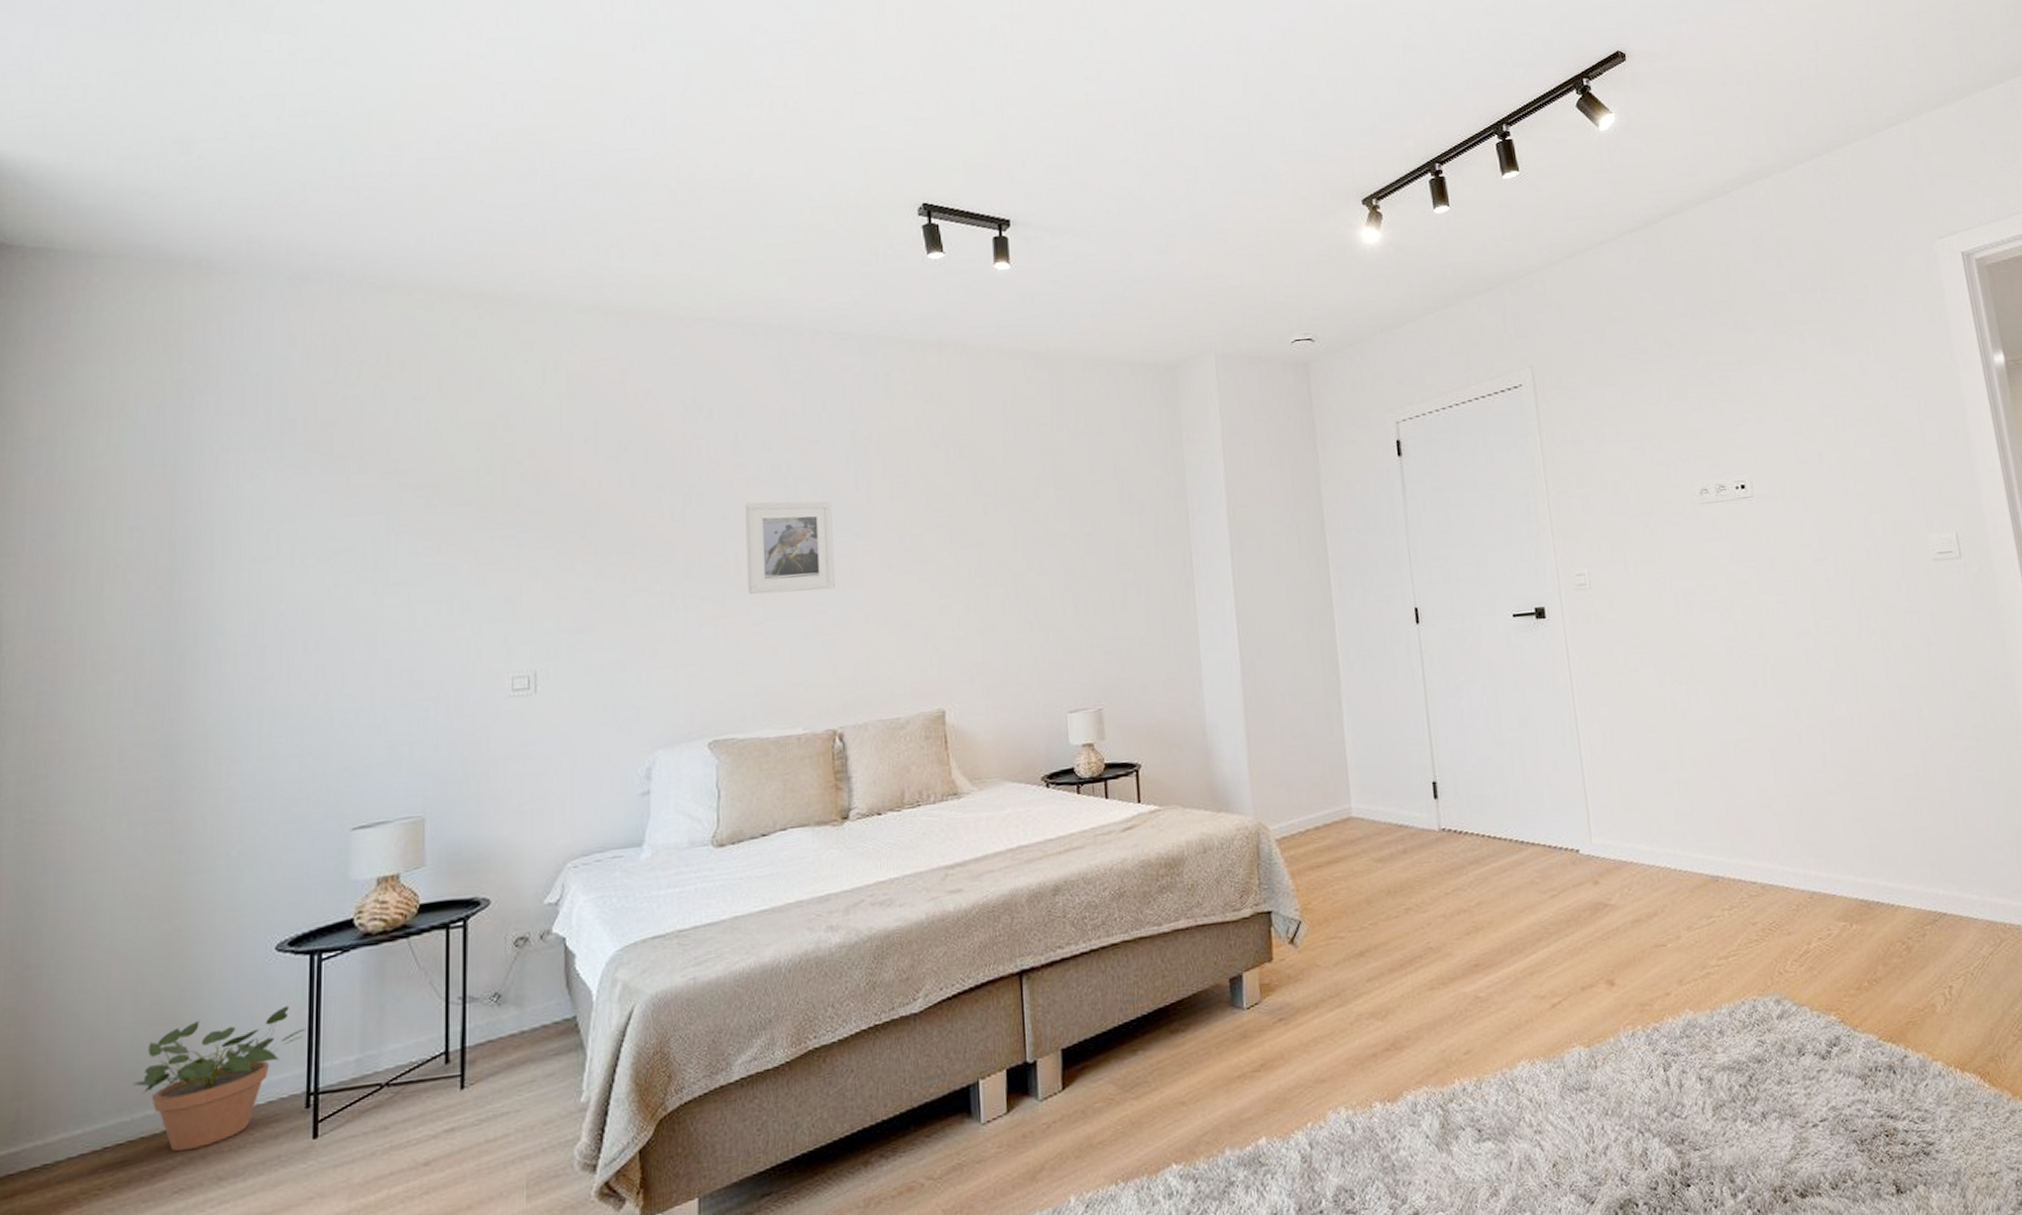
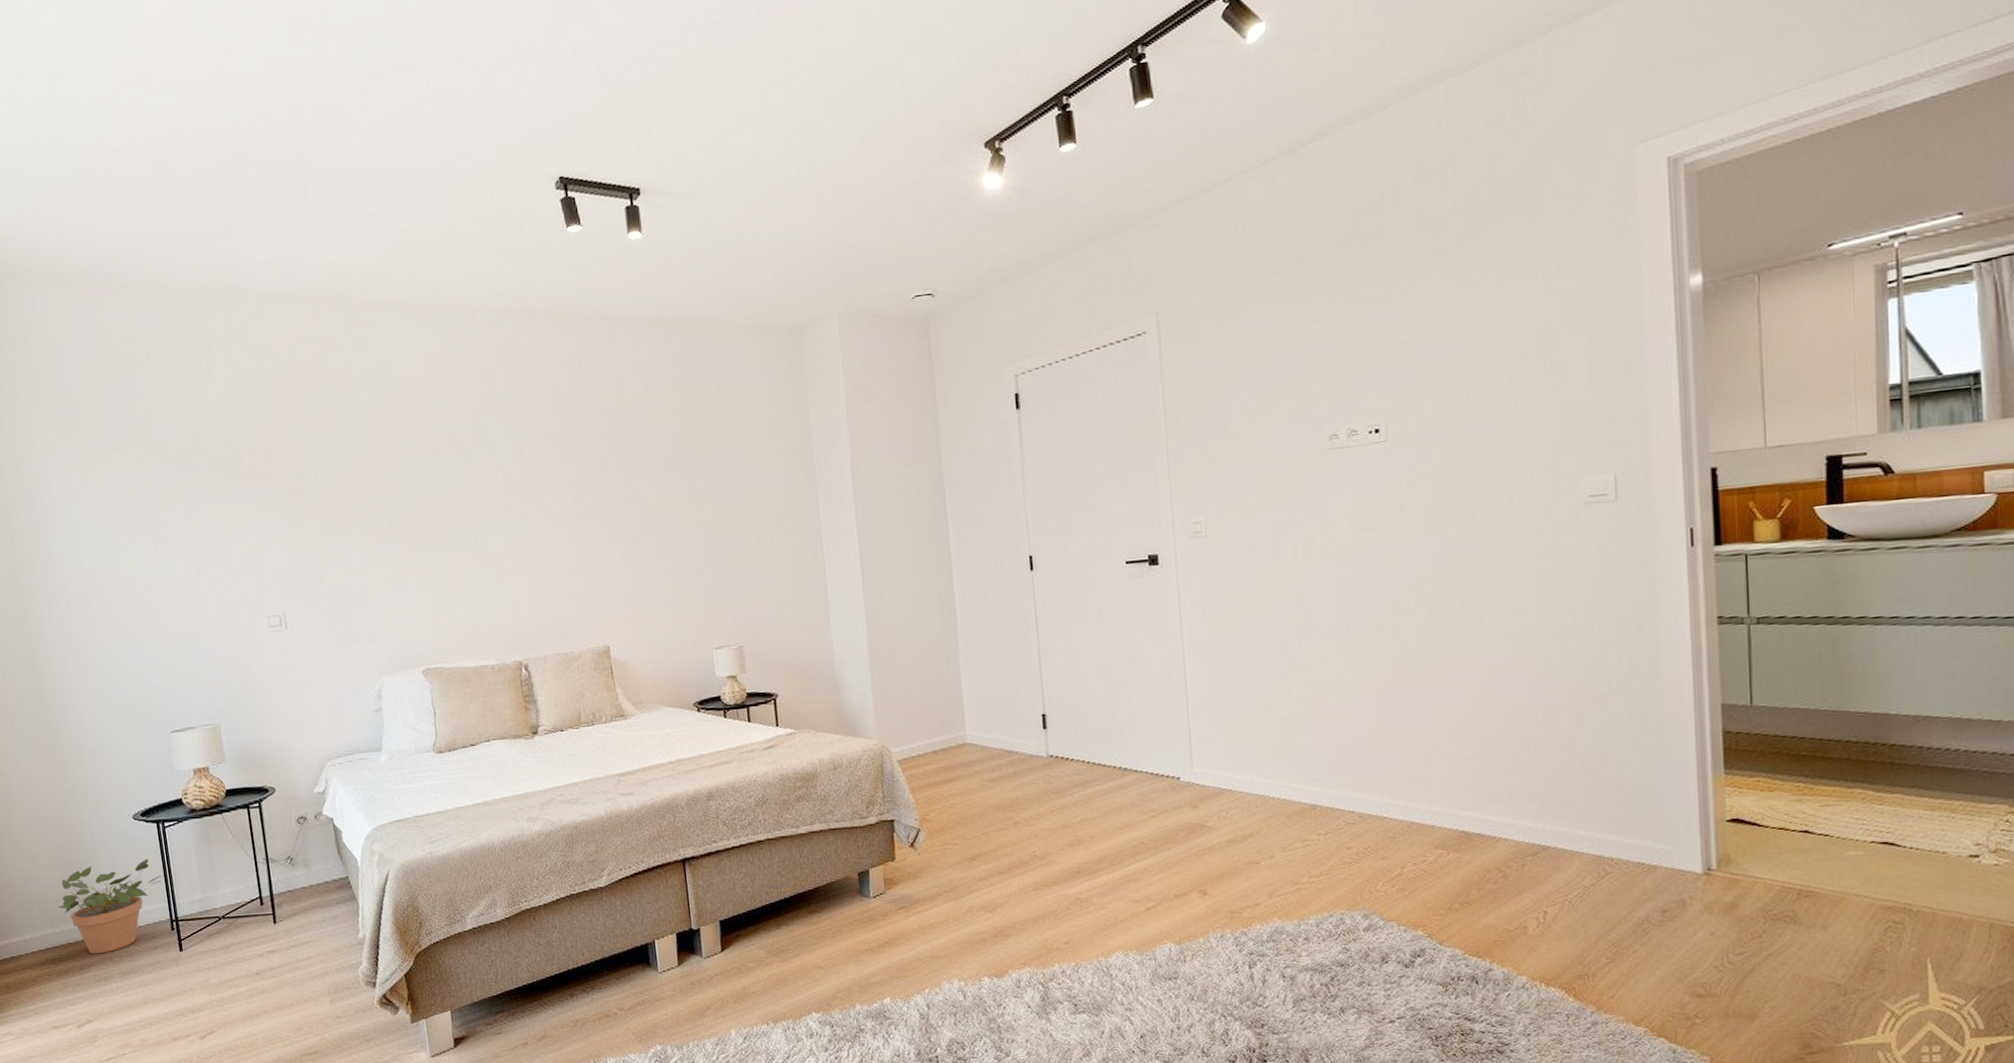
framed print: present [745,501,835,595] -> none [431,465,511,547]

